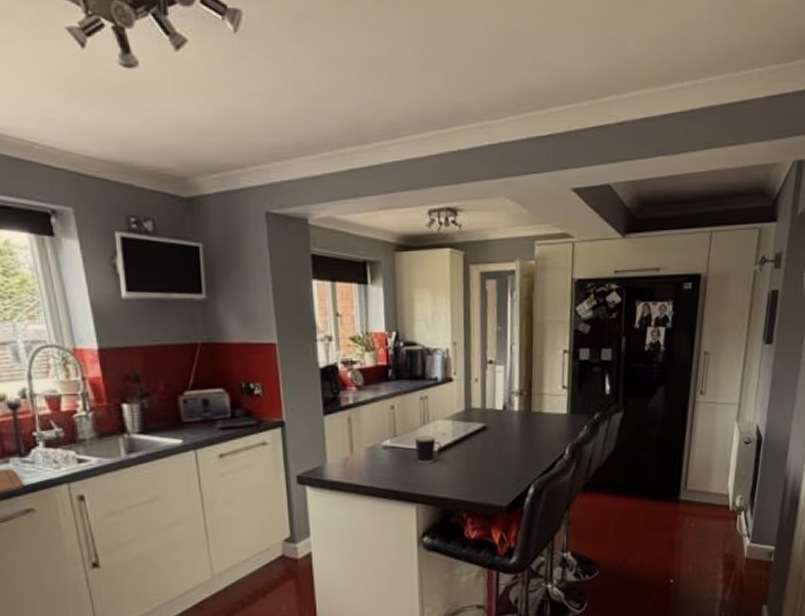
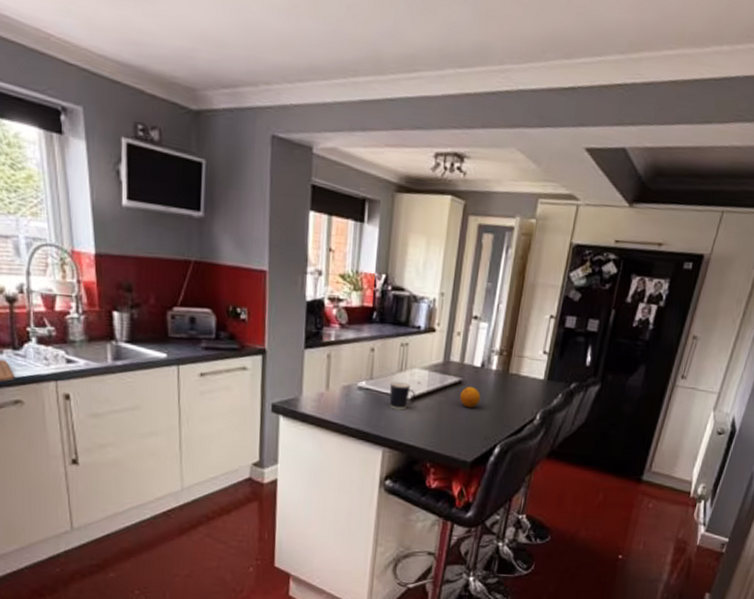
fruit: none [486,430,507,452] -> present [459,386,480,408]

